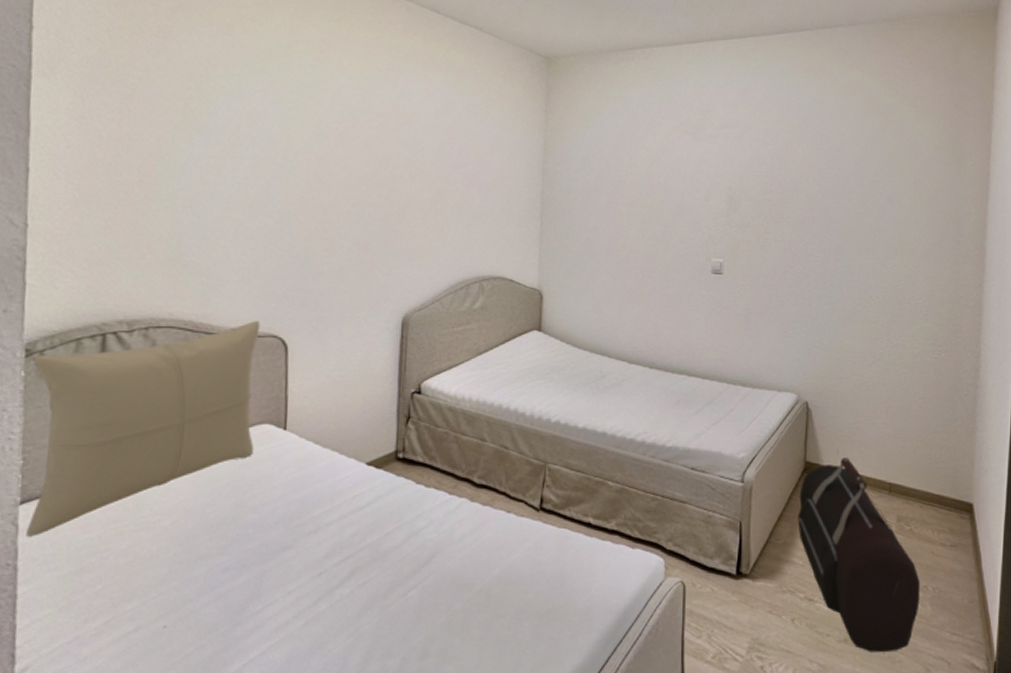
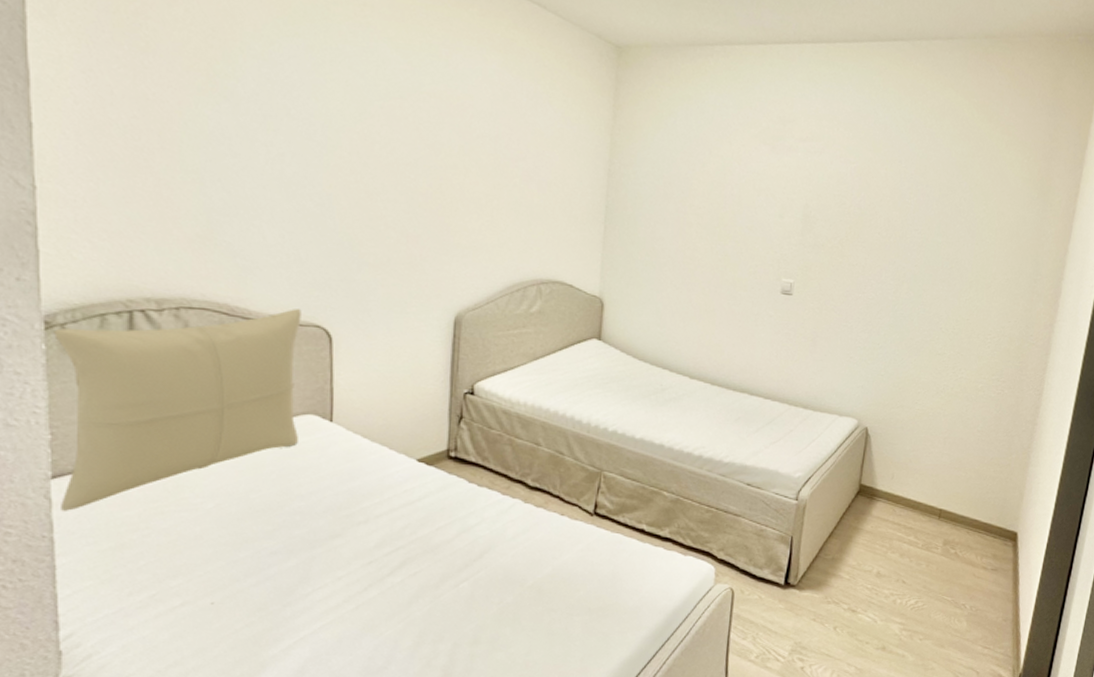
duffel bag: present [797,457,920,652] -> none [847,483,959,660]

